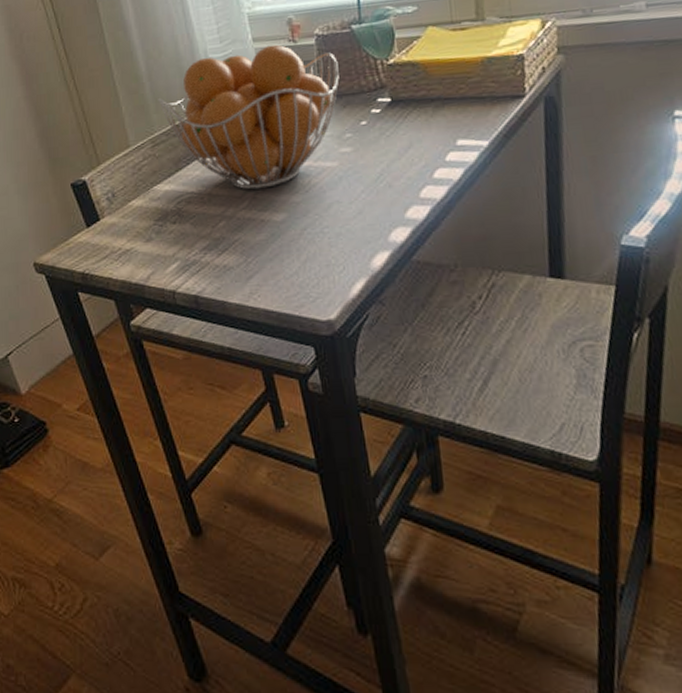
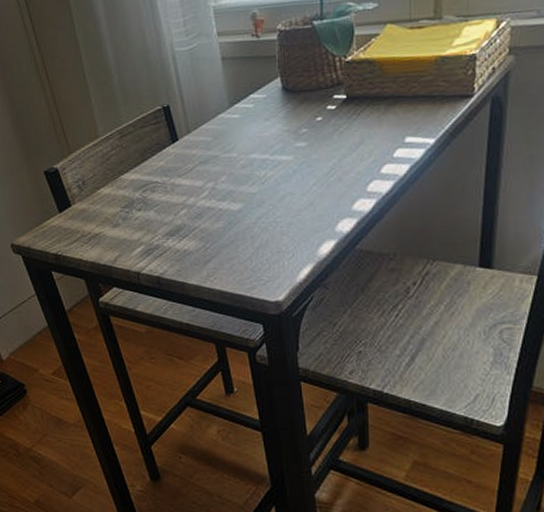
fruit basket: present [158,44,339,190] -> none [126,39,299,181]

